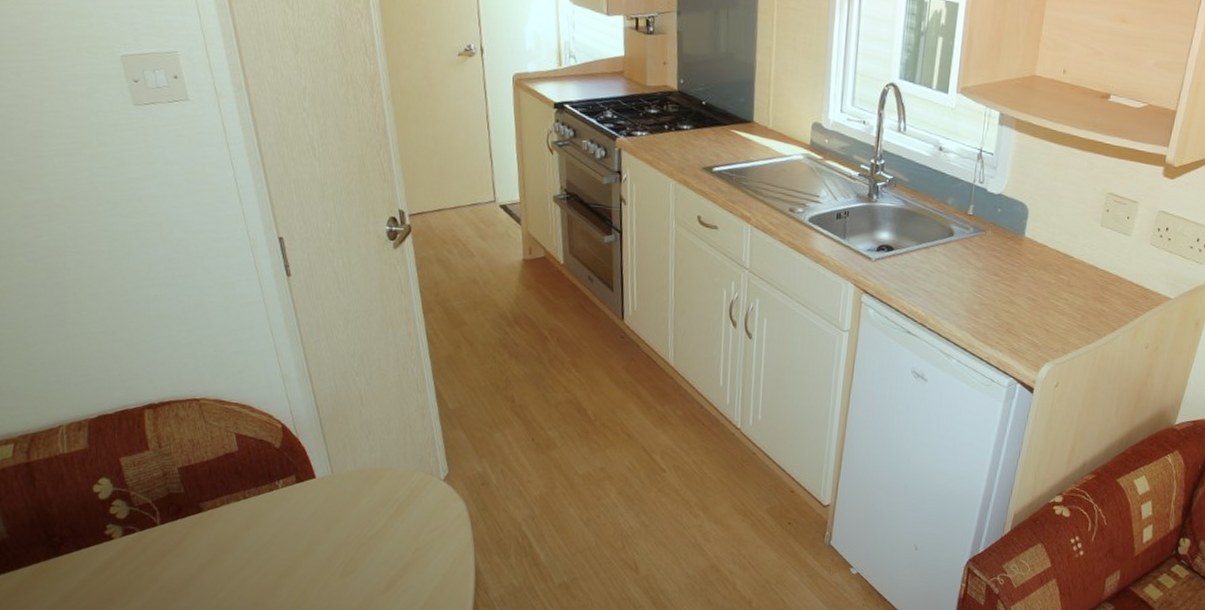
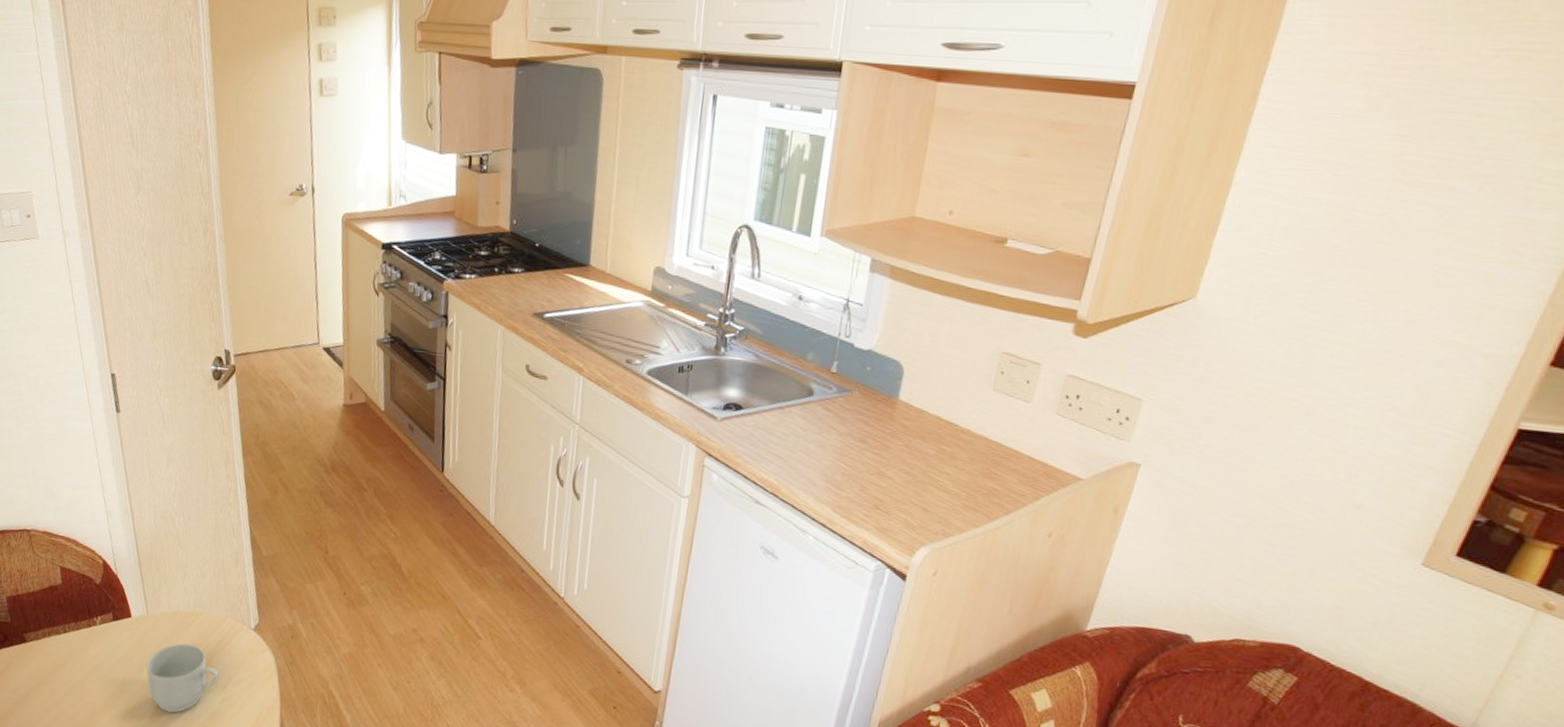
mug: none [334,499,411,567] -> present [146,643,220,713]

